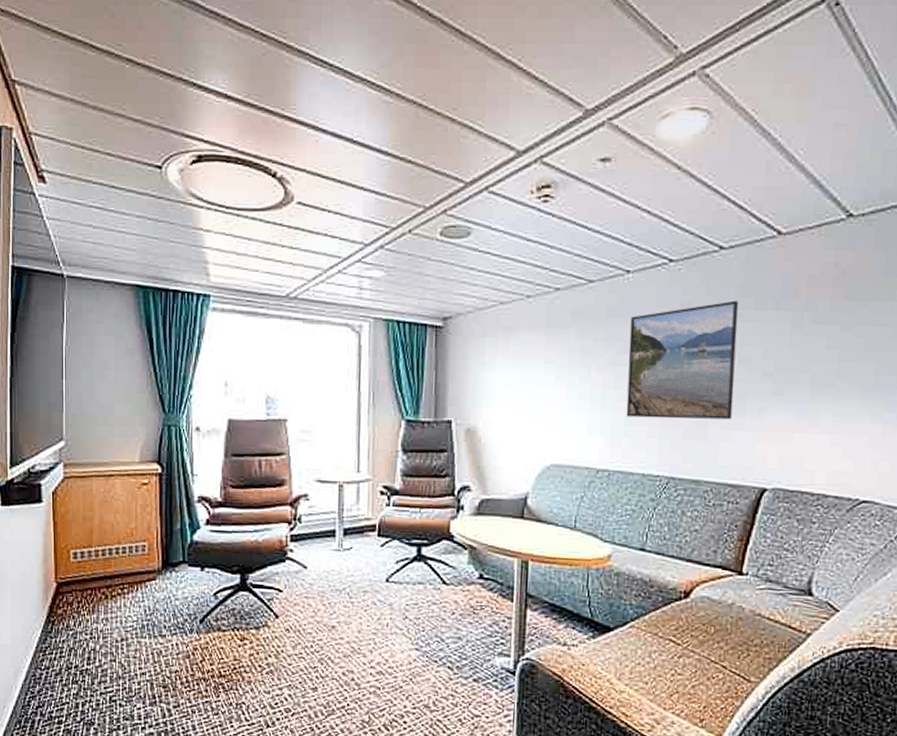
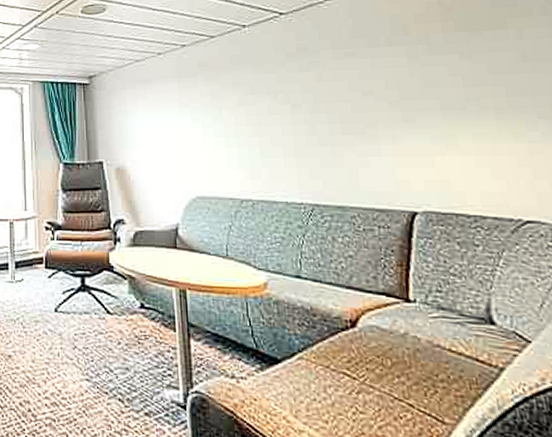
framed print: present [626,300,739,420] -> none [252,41,366,150]

